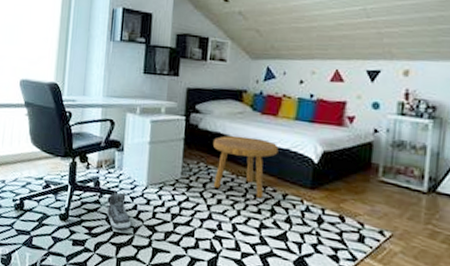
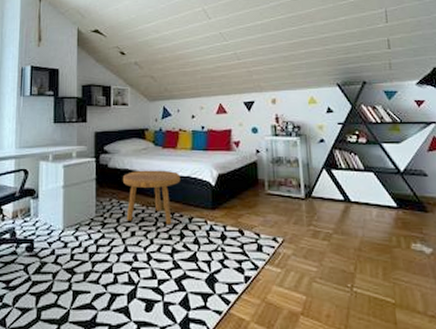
sneaker: present [106,191,132,229] -> none [24,239,50,277]

